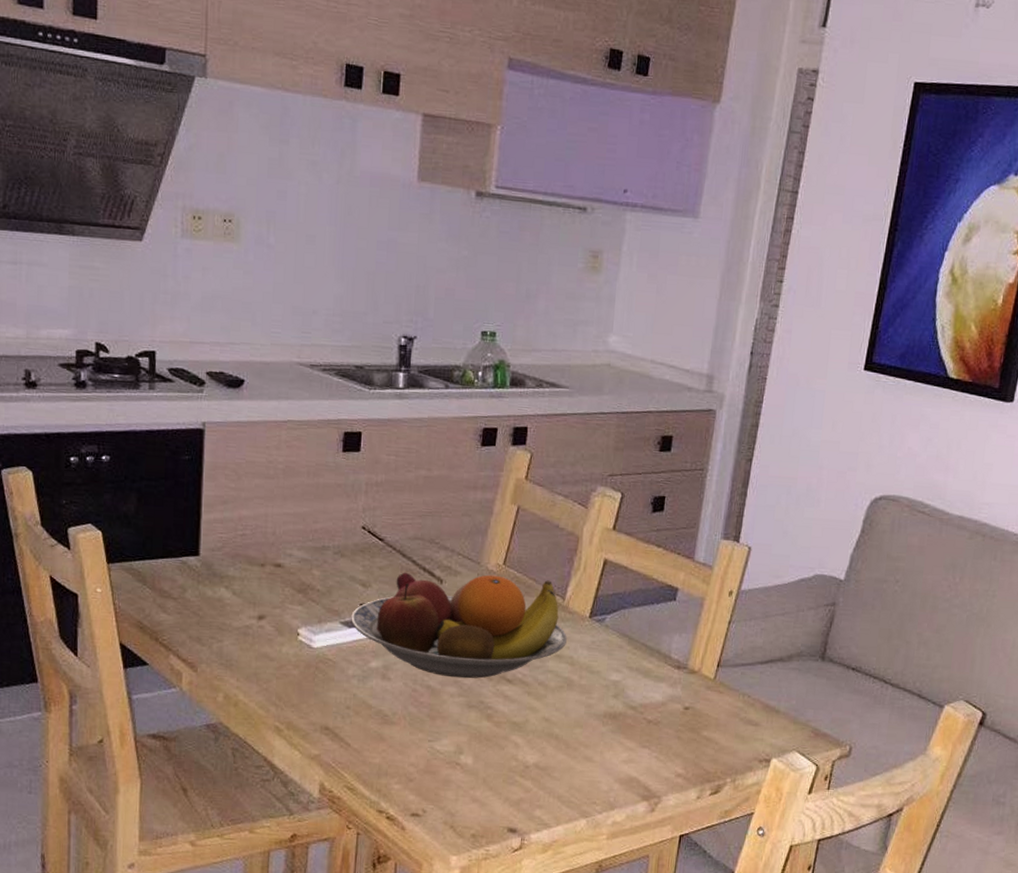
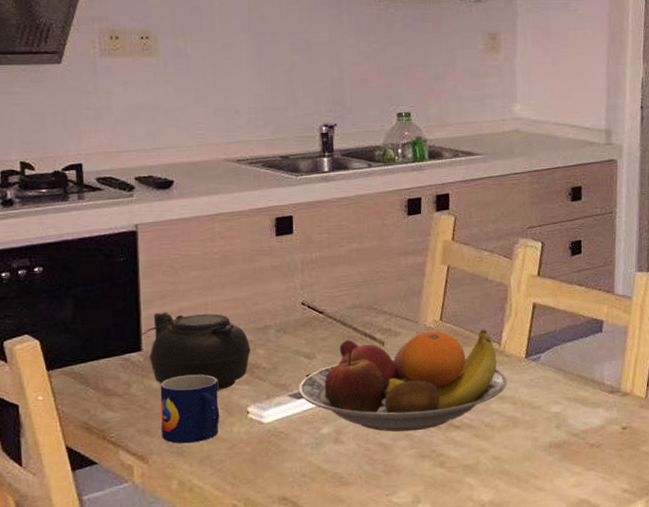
teapot: none [200,518,307,608] -> present [141,312,251,391]
mug: none [212,586,271,658] -> present [160,374,220,444]

